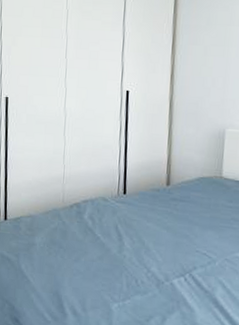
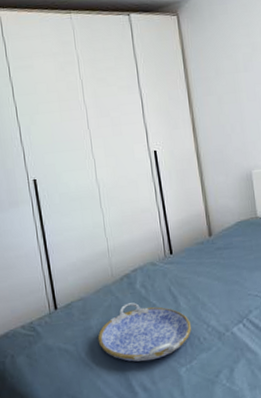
serving tray: none [39,230,132,289] -> present [97,302,192,362]

